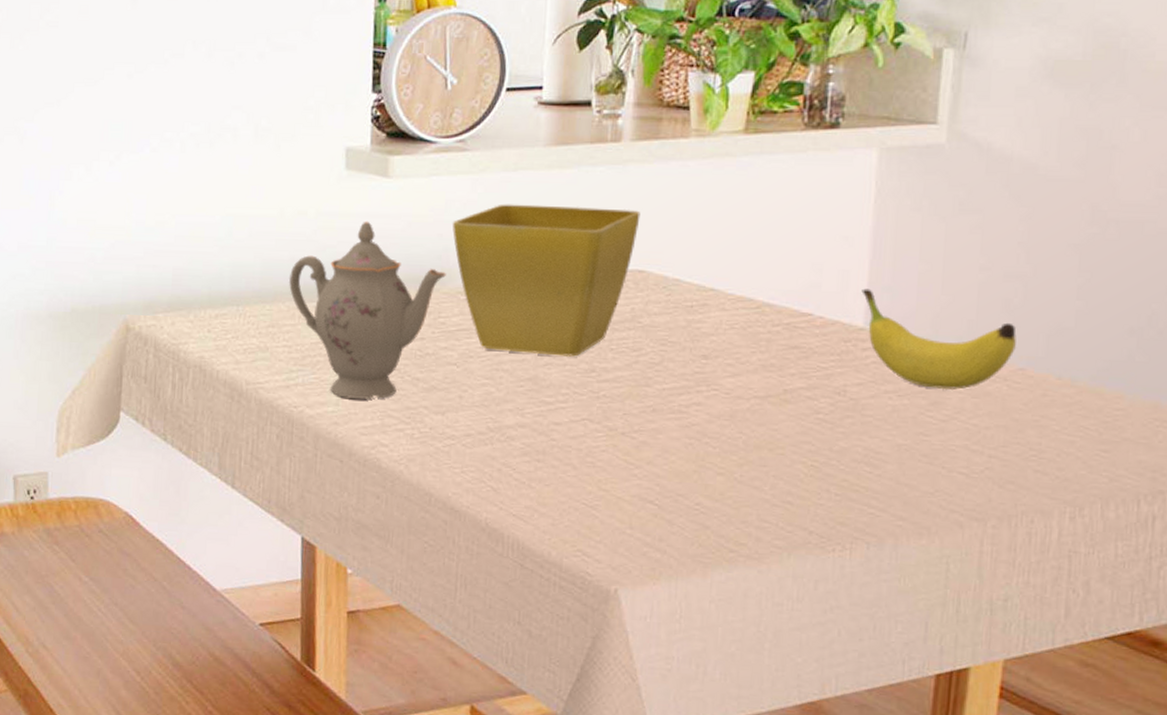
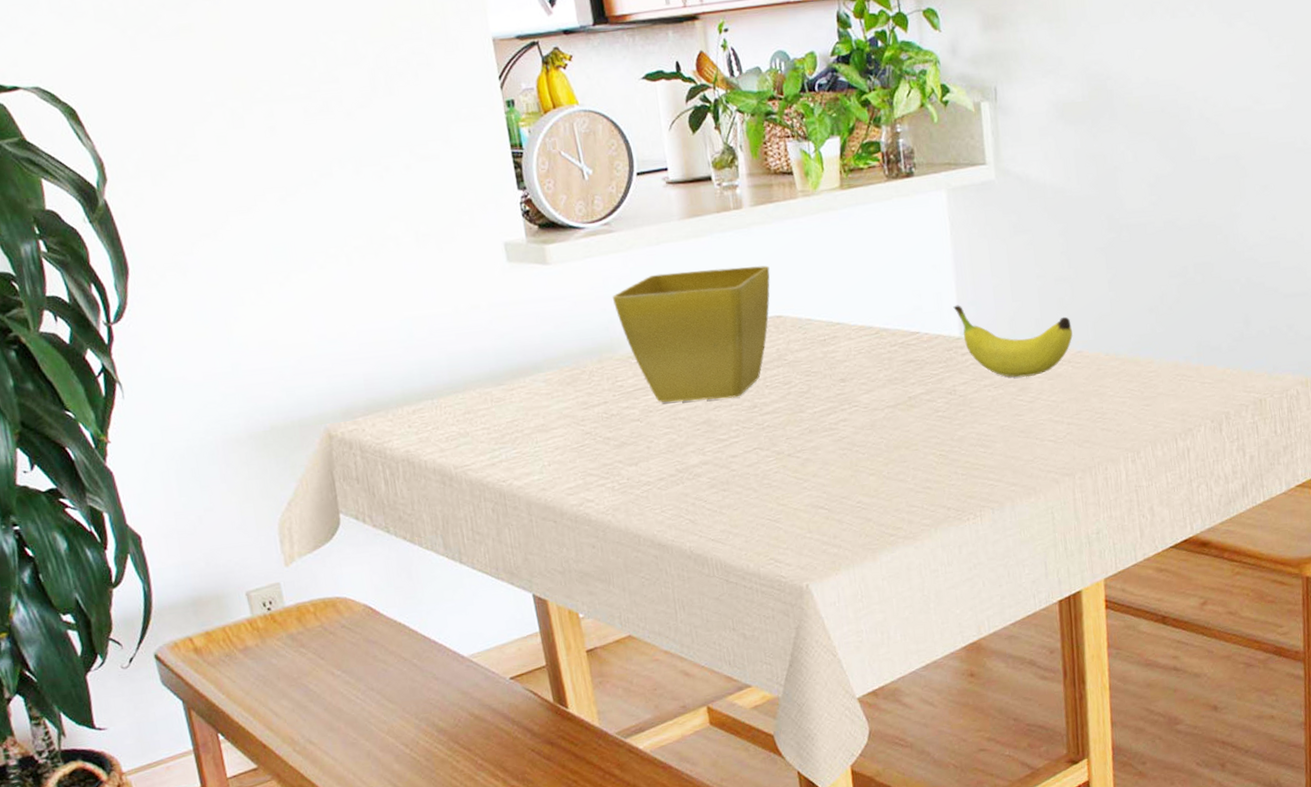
teapot: present [288,221,446,400] -> none [474,305,616,466]

